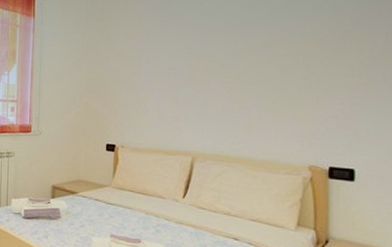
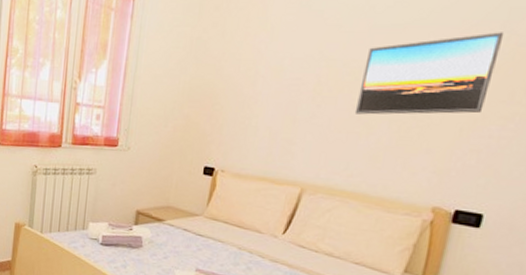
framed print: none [225,23,333,93] -> present [354,32,504,115]

